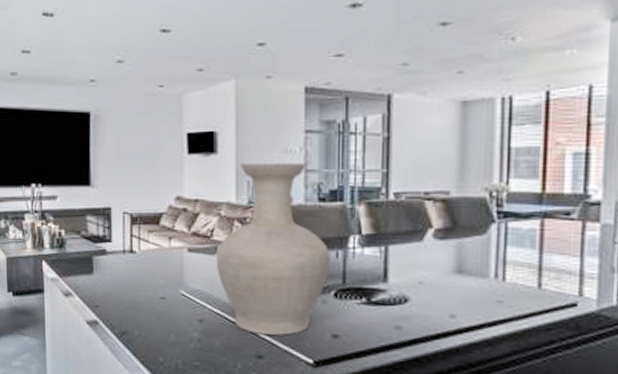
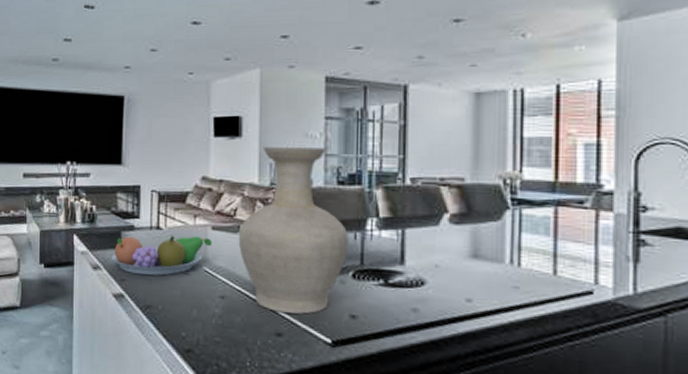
fruit bowl: none [83,258,189,301] -> present [111,235,213,276]

